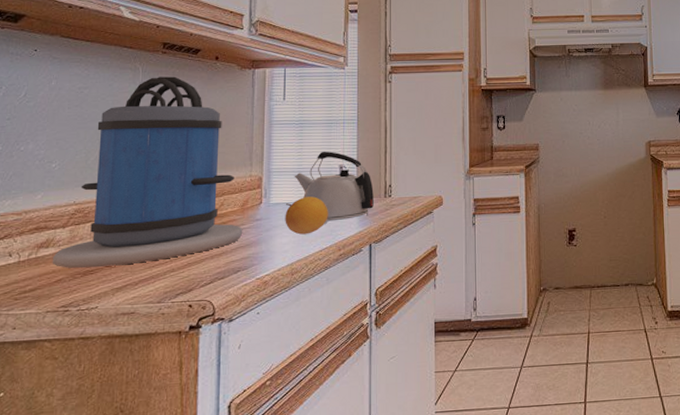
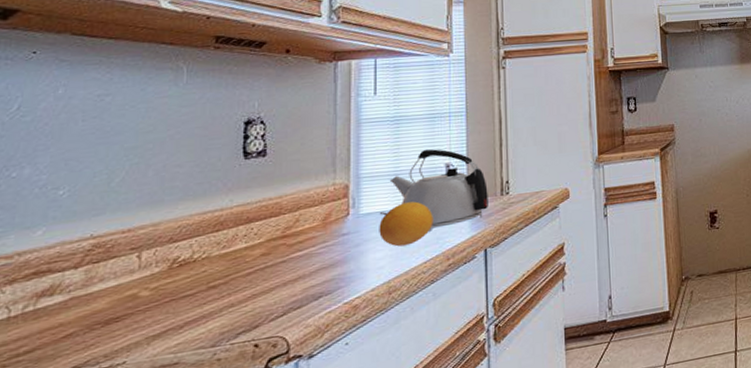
canister: present [52,76,243,269] -> none [58,75,325,319]

